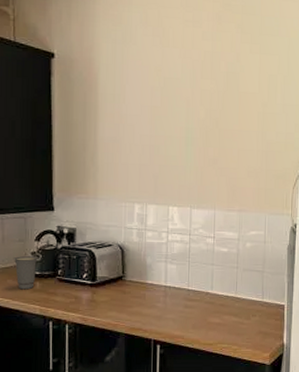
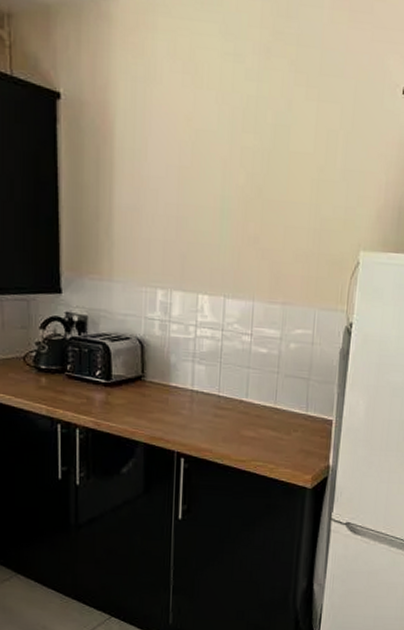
cup: present [13,256,38,290] -> none [15,346,44,386]

